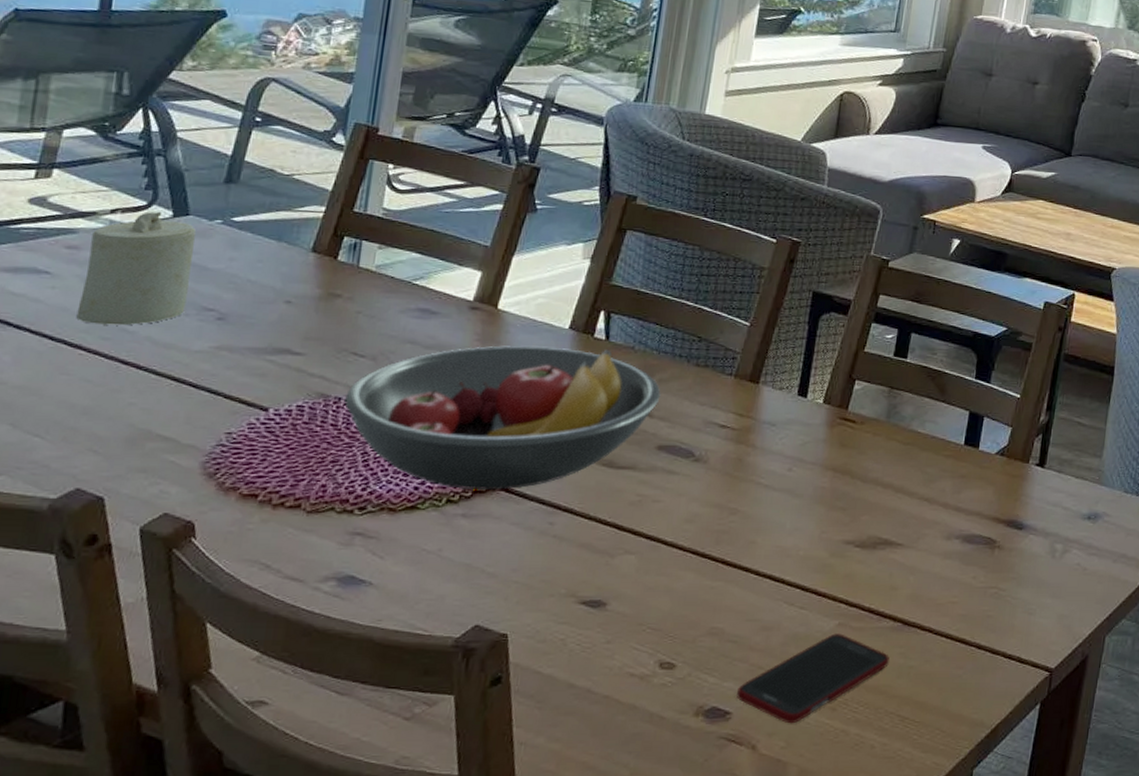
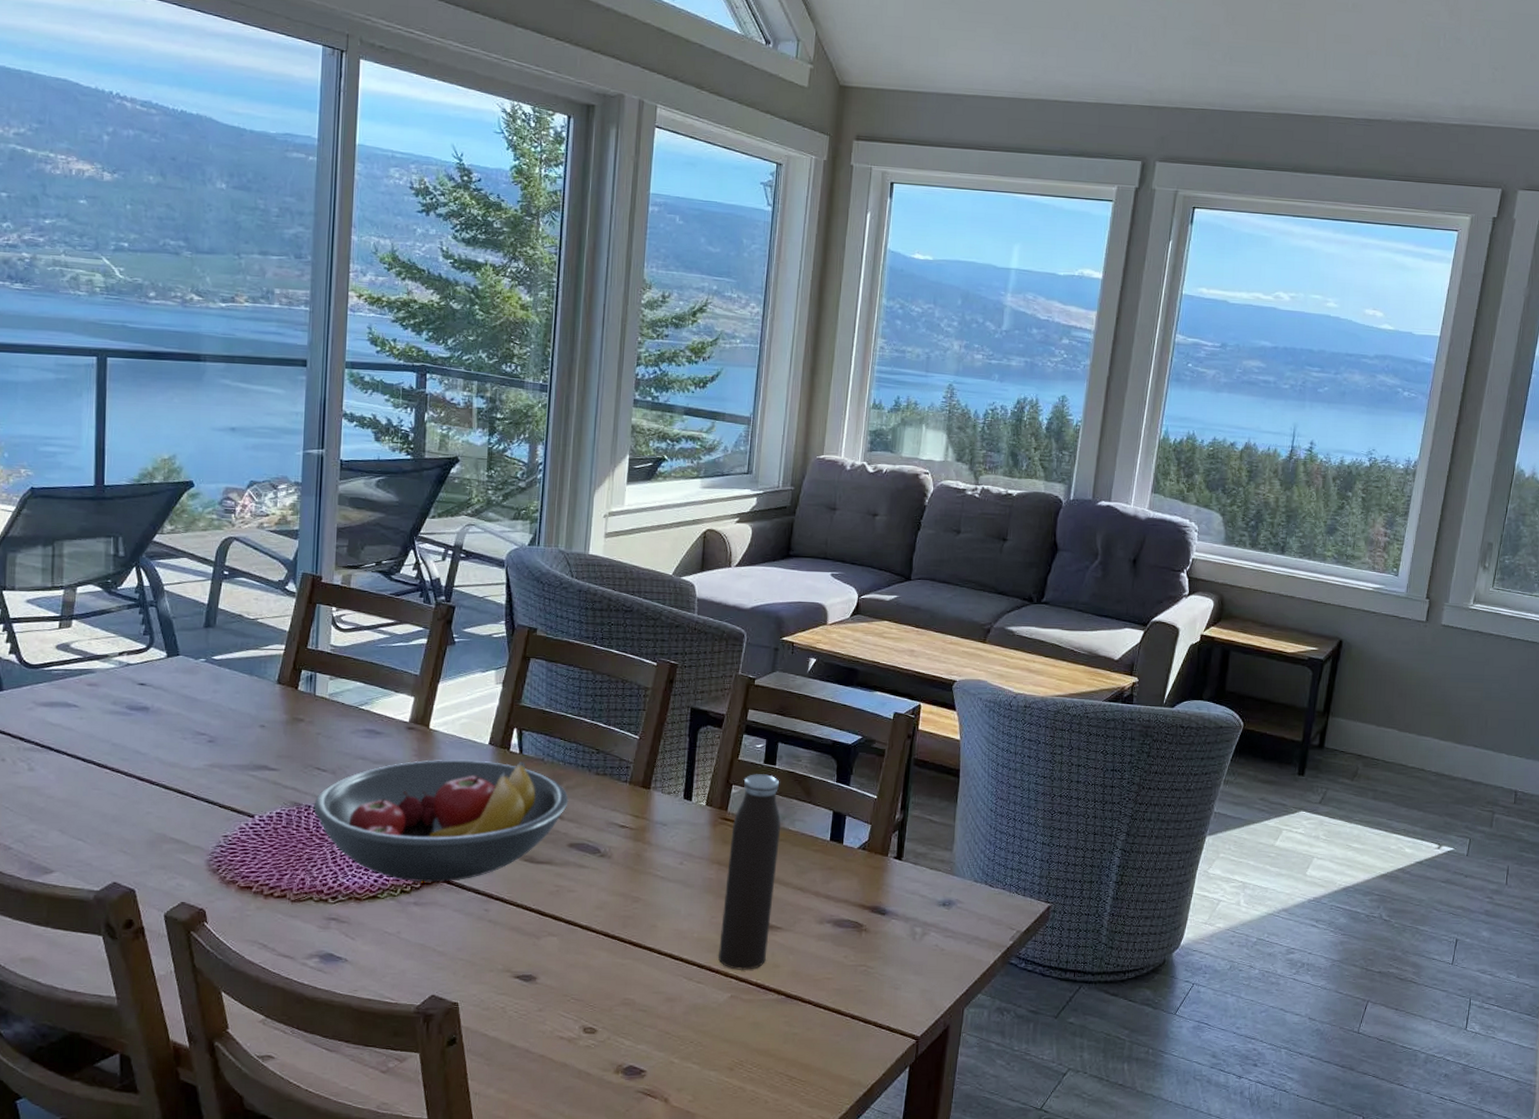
candle: present [76,212,197,326] -> none [101,653,186,748]
cell phone: present [737,633,890,724] -> none [649,1004,776,1081]
water bottle: none [827,368,910,594] -> present [718,774,781,971]

